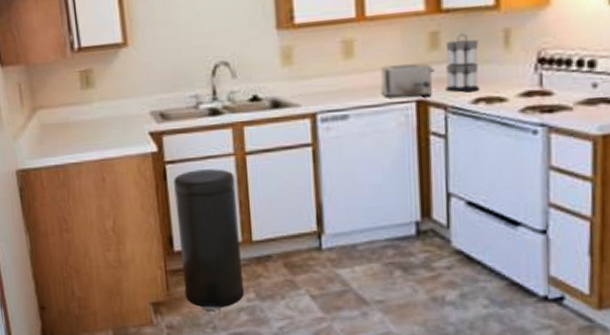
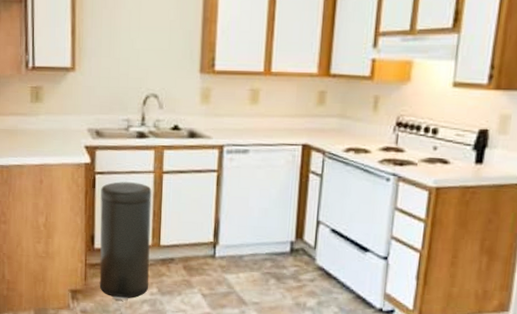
toaster: present [380,63,434,100] -> none [276,113,319,143]
spice rack: present [445,33,480,93] -> none [325,95,355,143]

